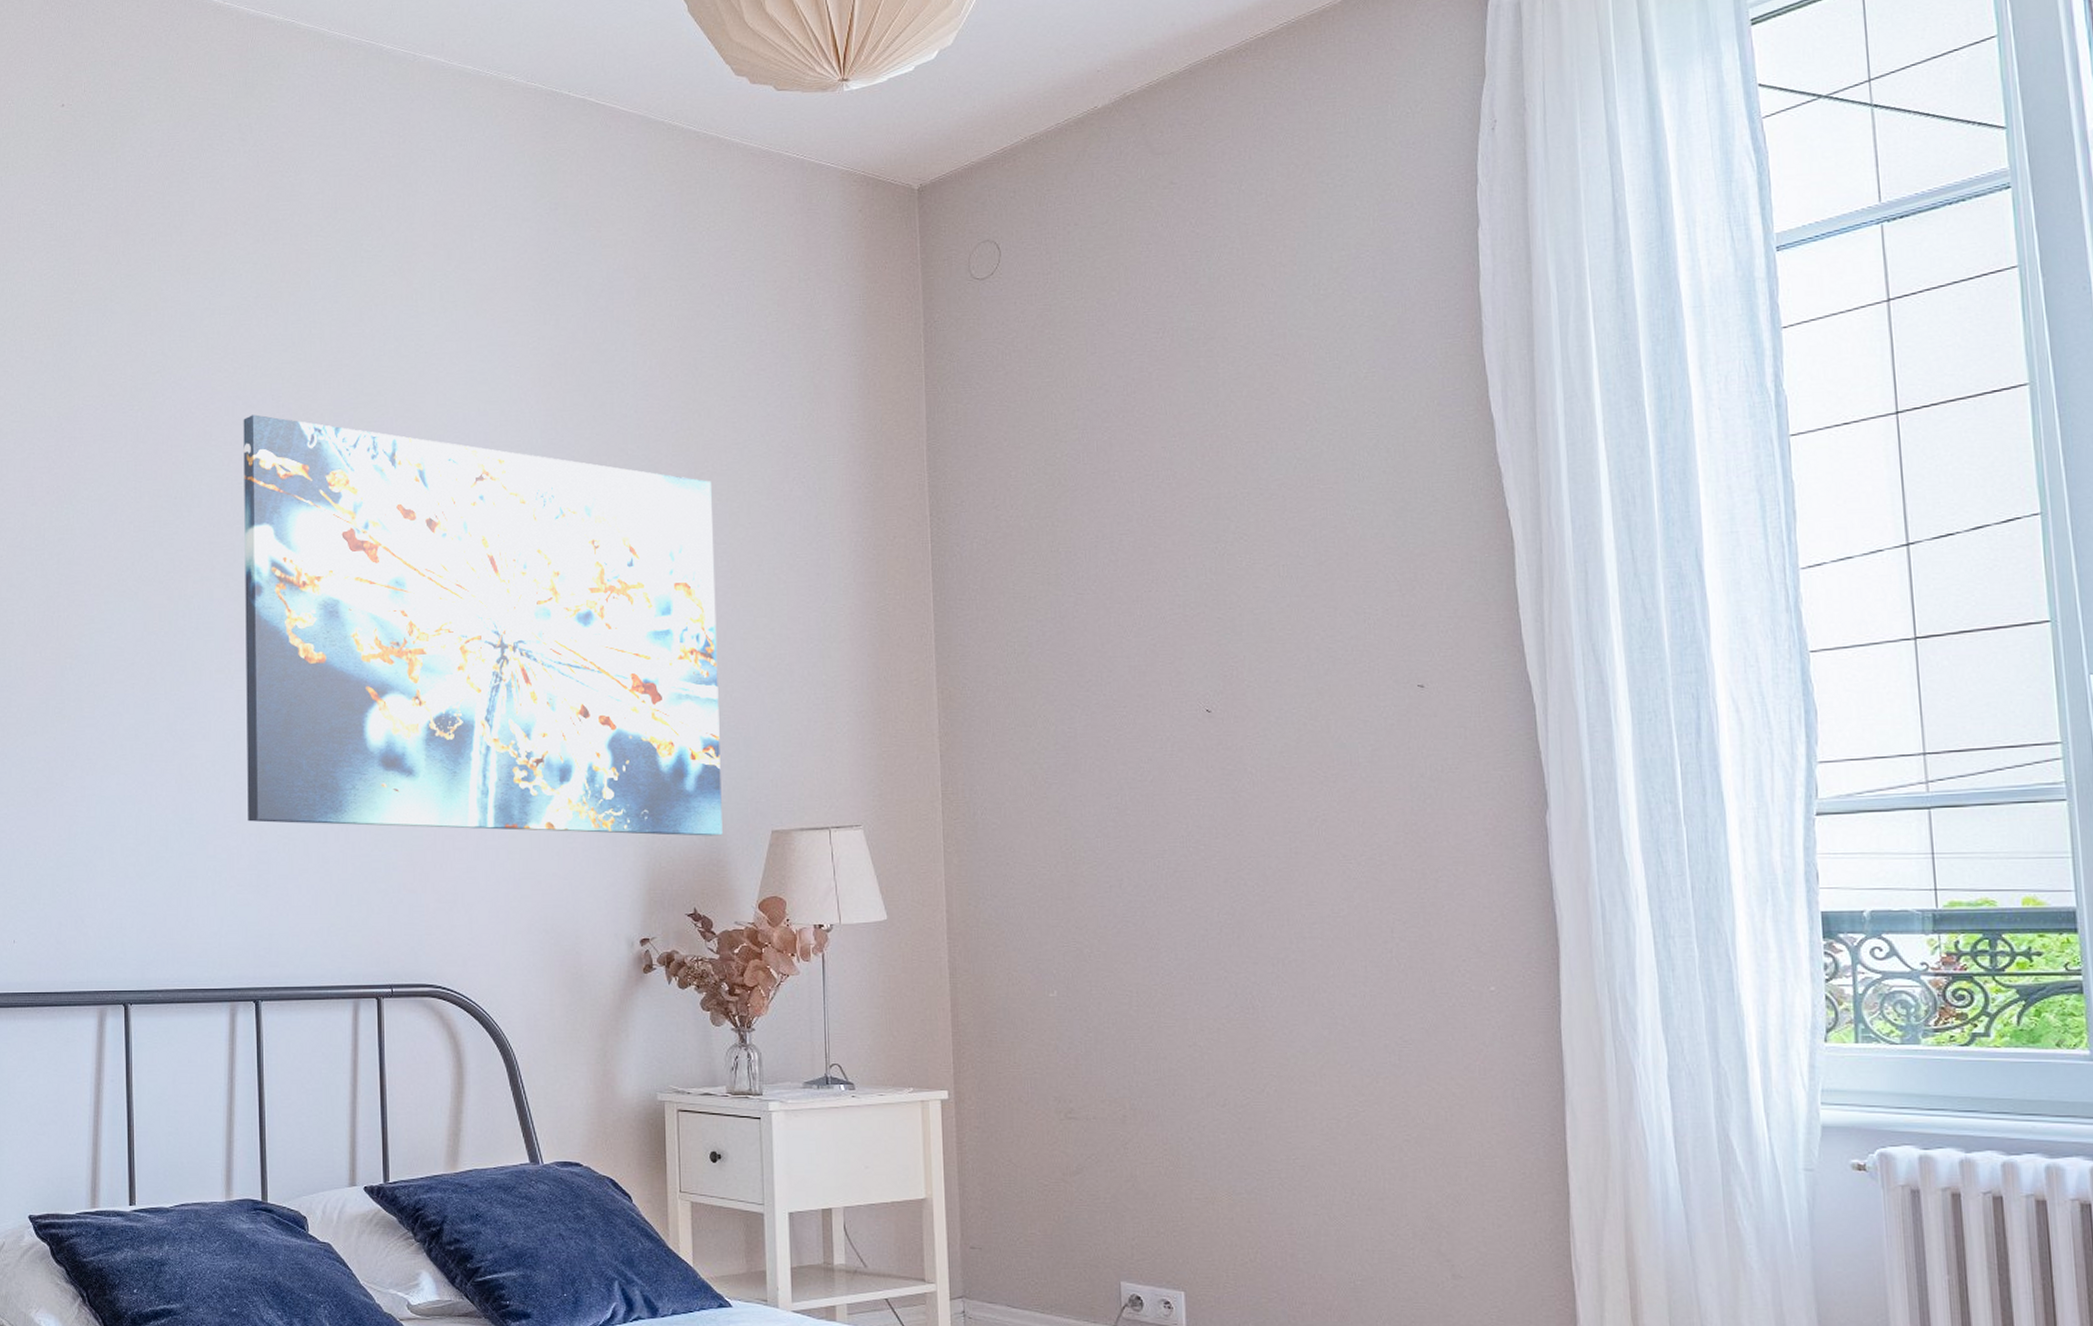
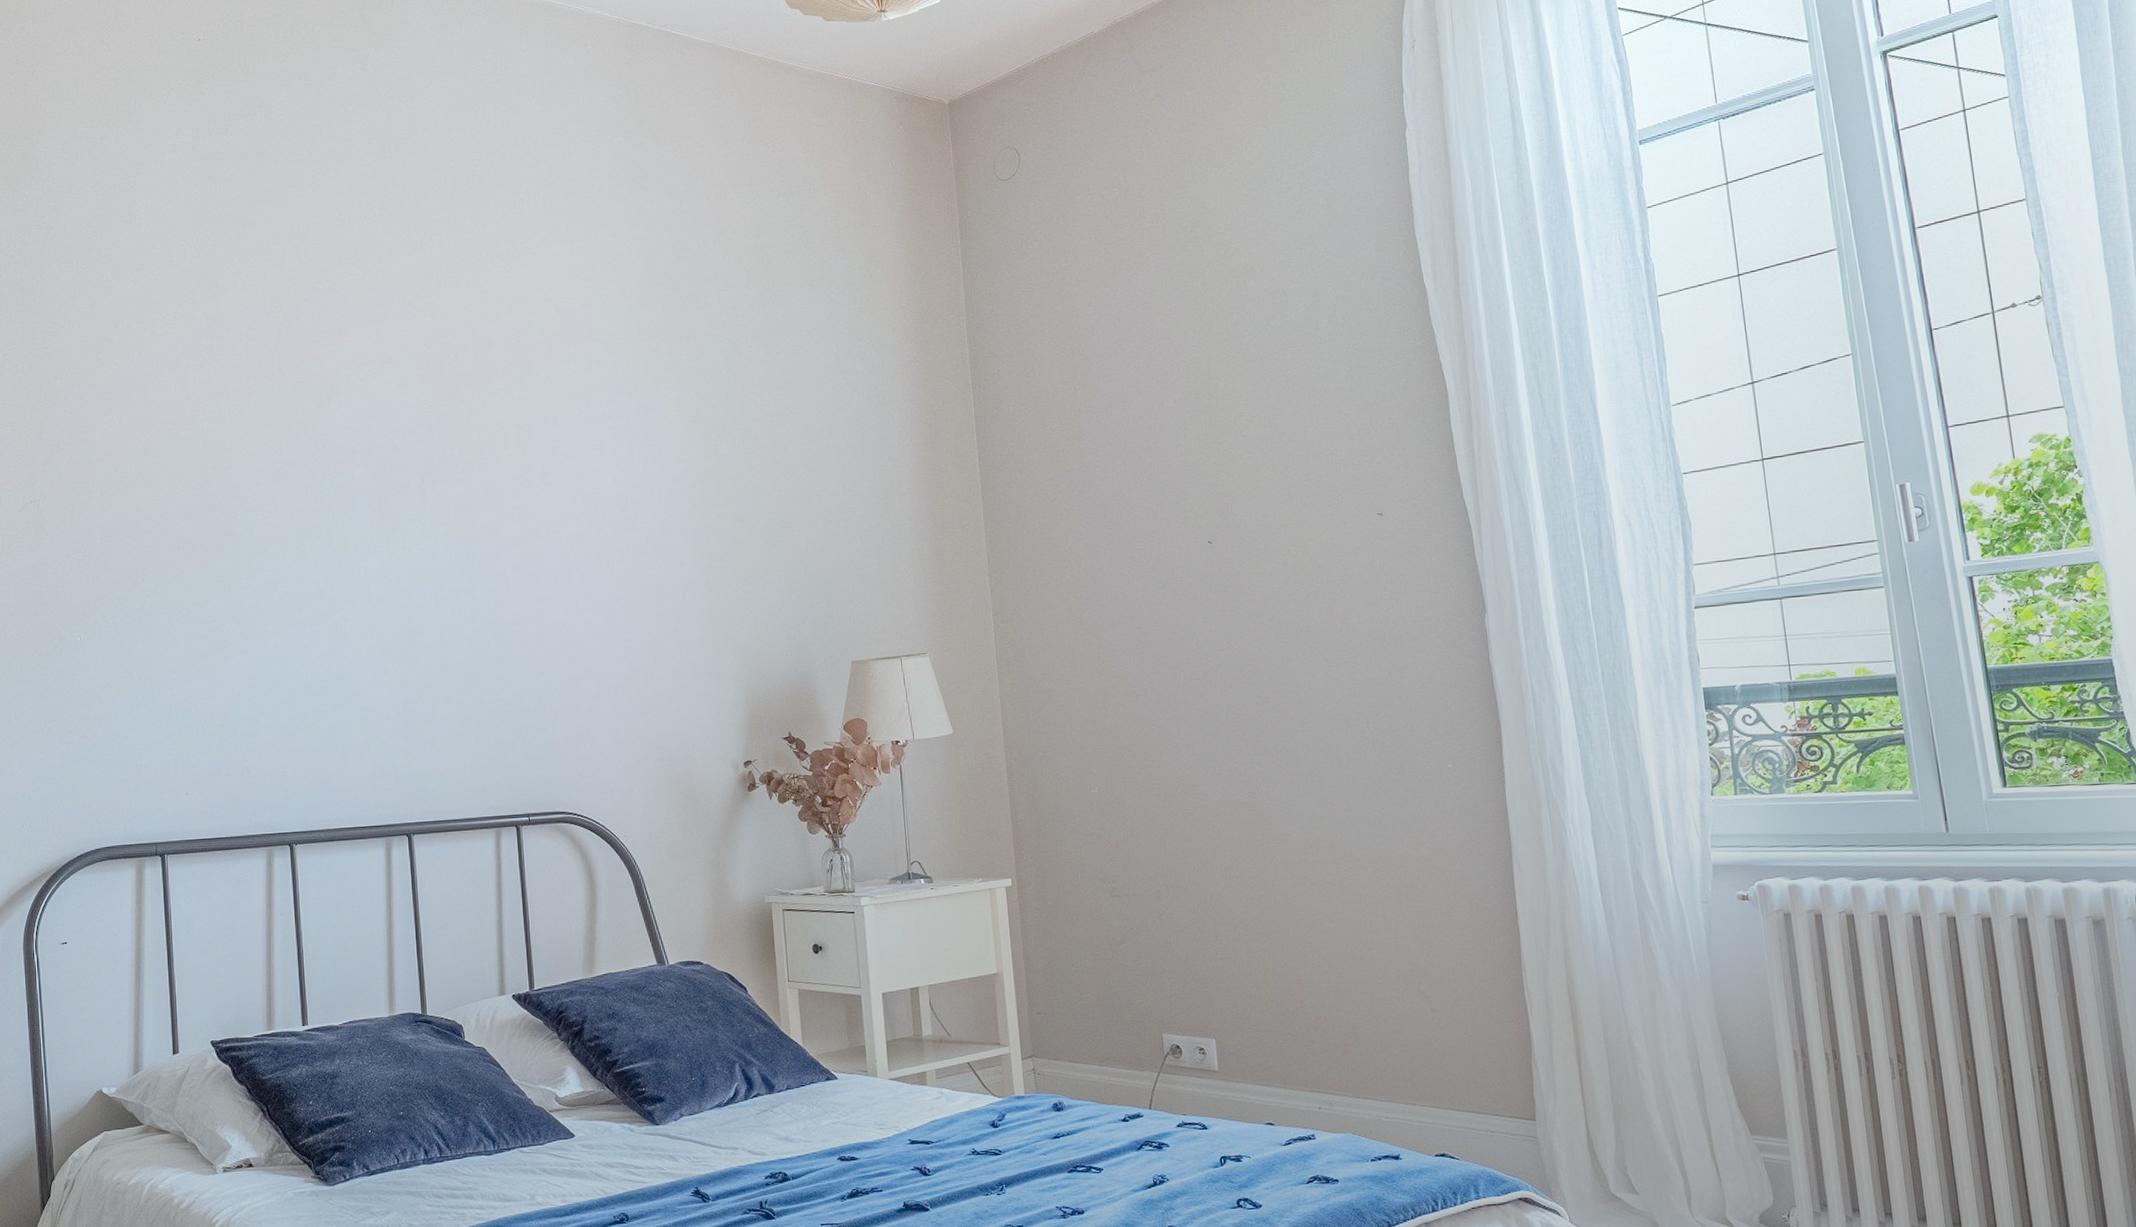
wall art: present [243,414,723,836] -> none [374,312,810,675]

